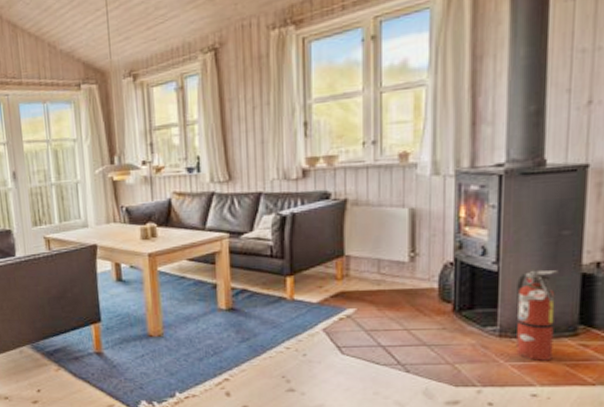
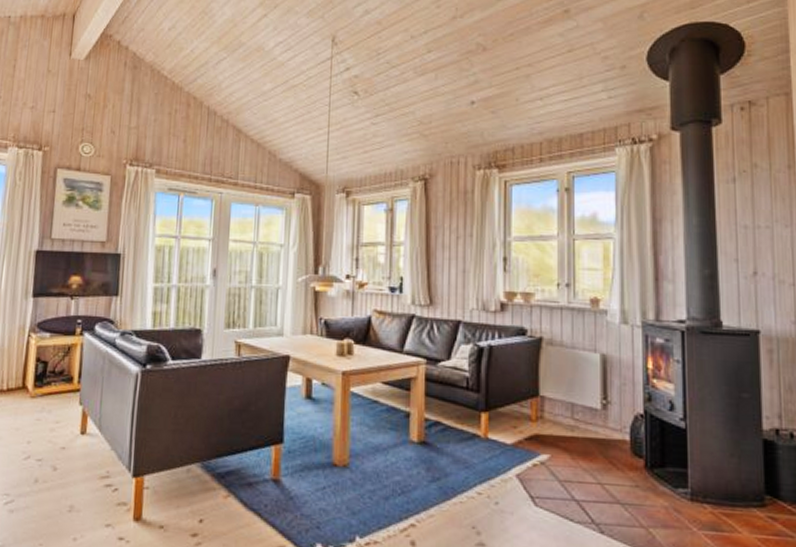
fire extinguisher: present [516,269,559,361] -> none [704,430,743,532]

